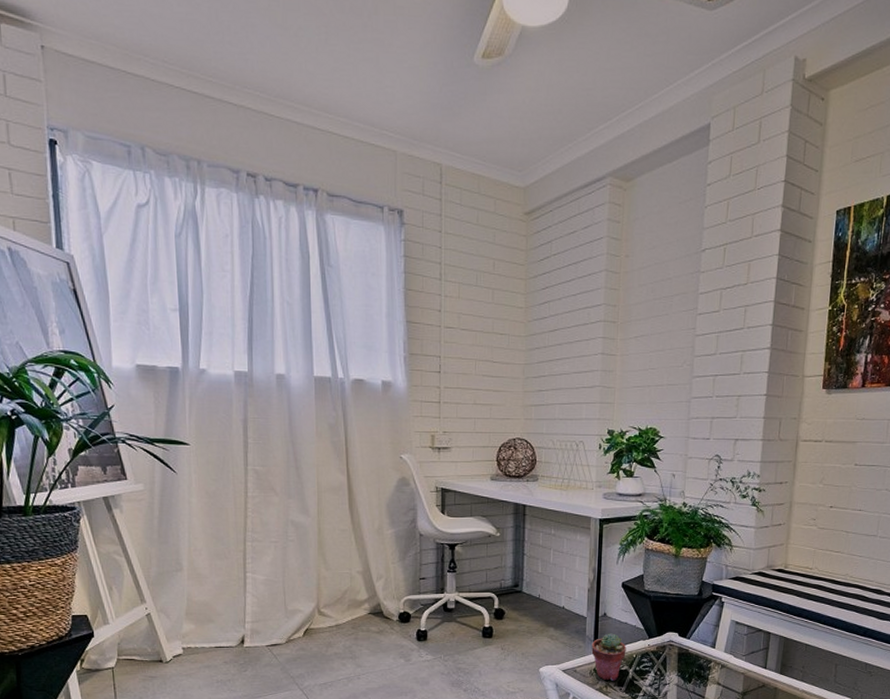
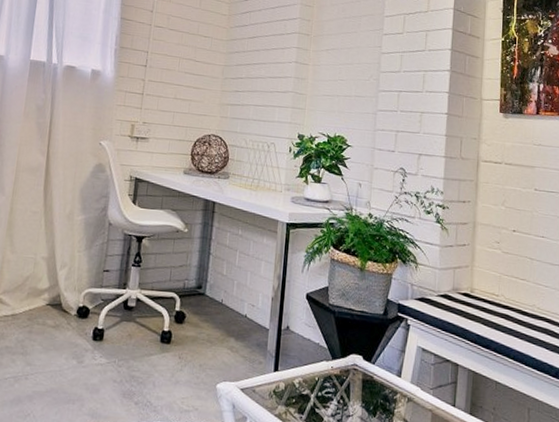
potted succulent: present [591,633,626,681] -> none [272,349,309,407]

